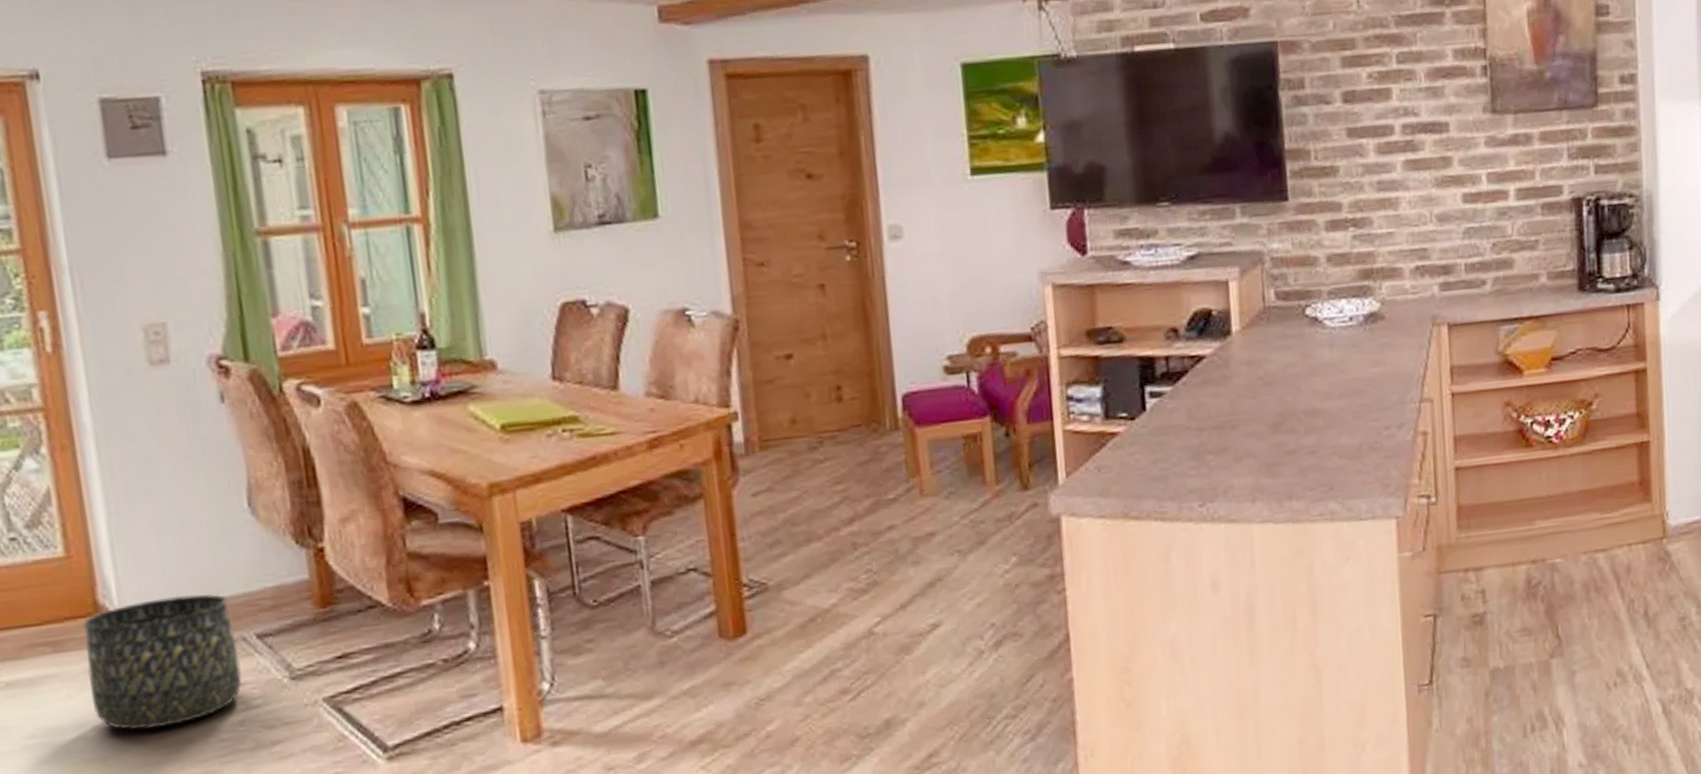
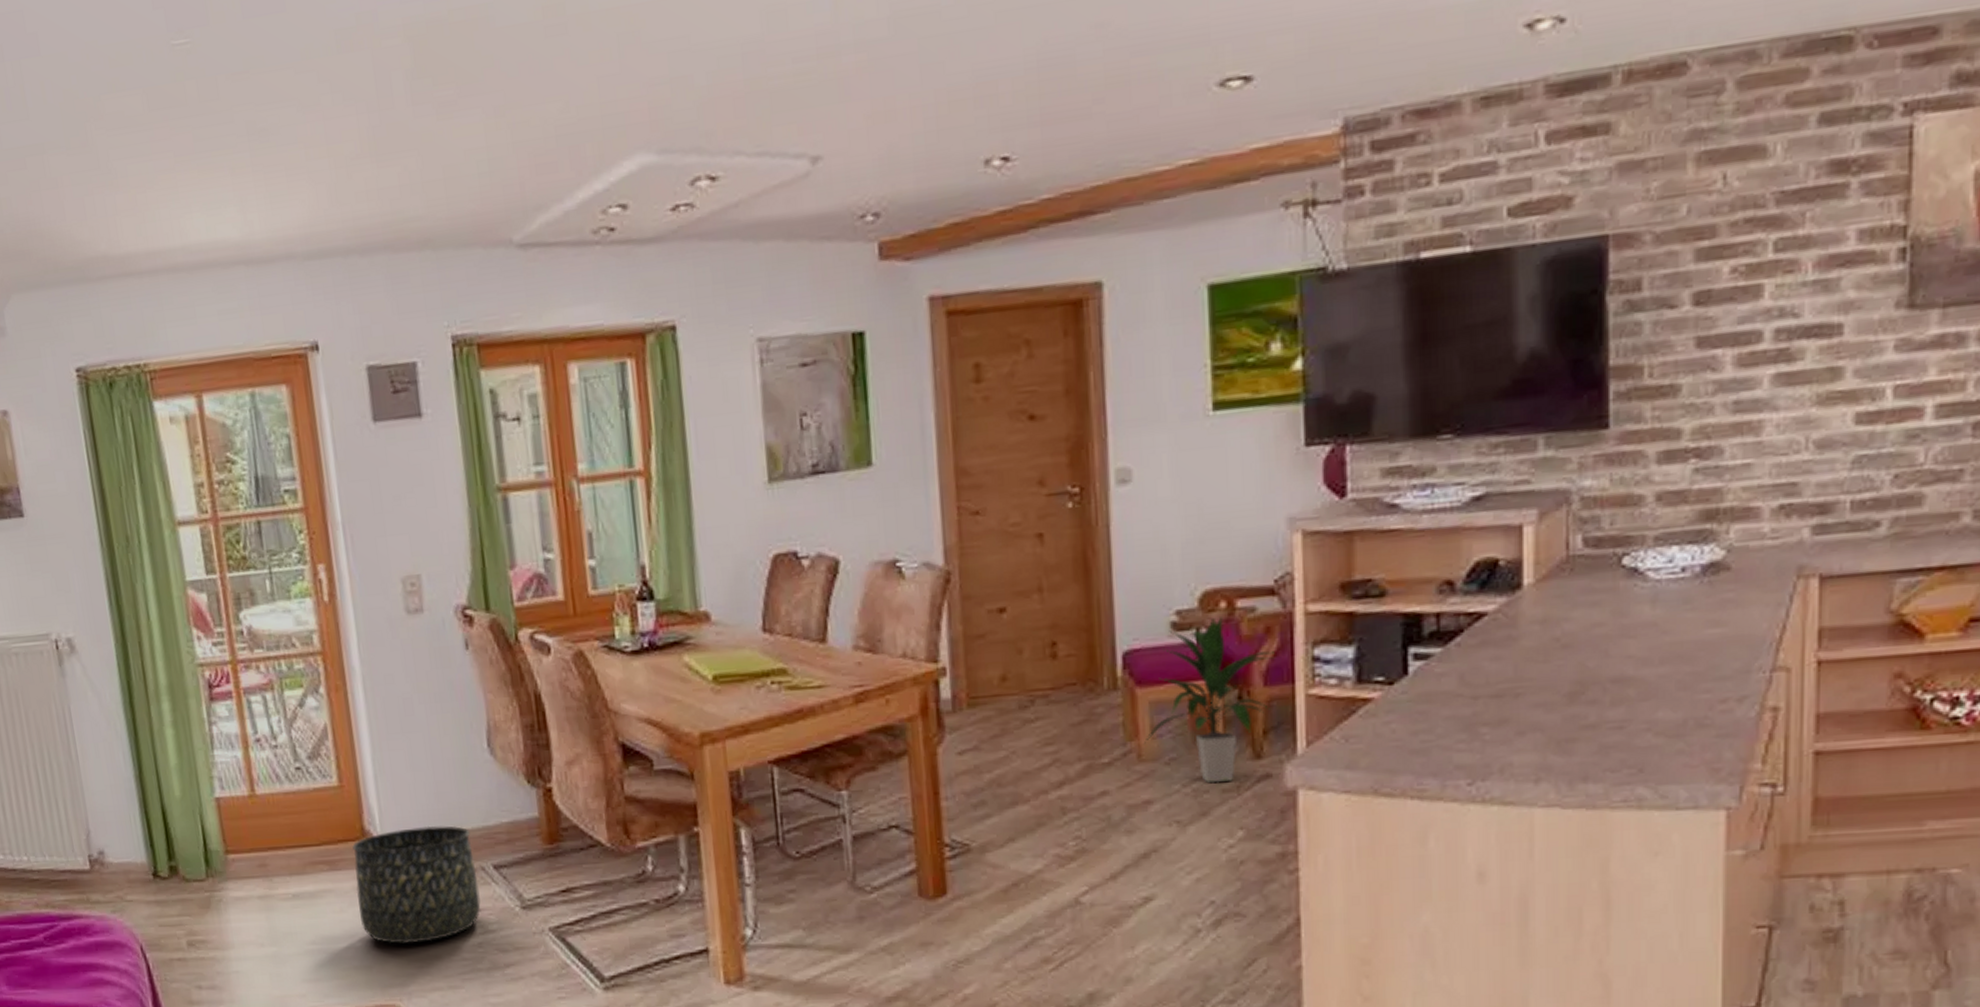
indoor plant: none [925,361,1035,514] -> present [1144,617,1275,784]

